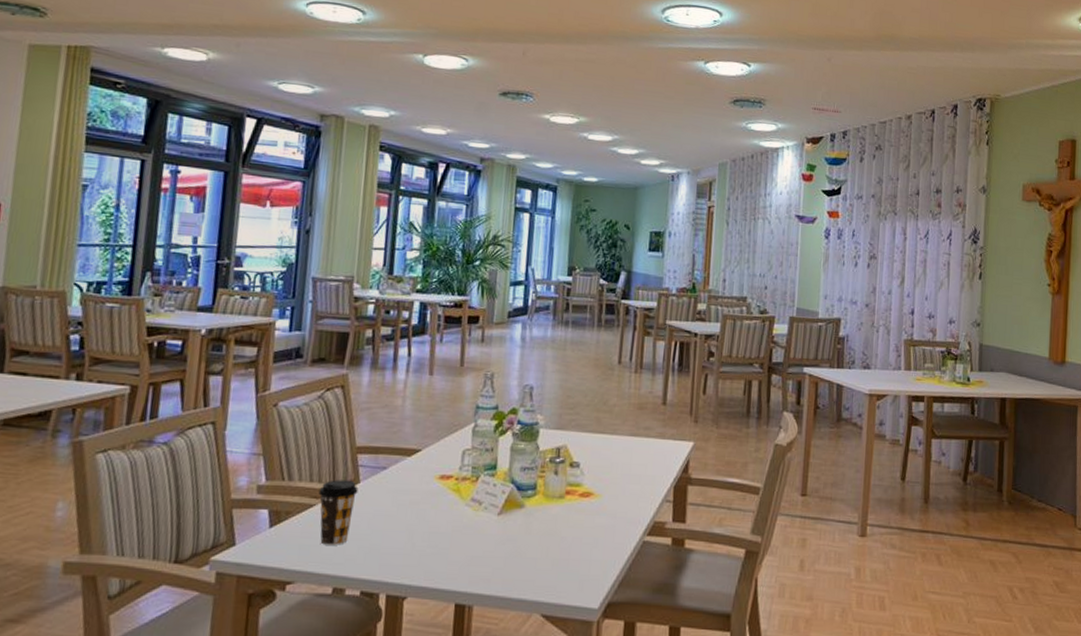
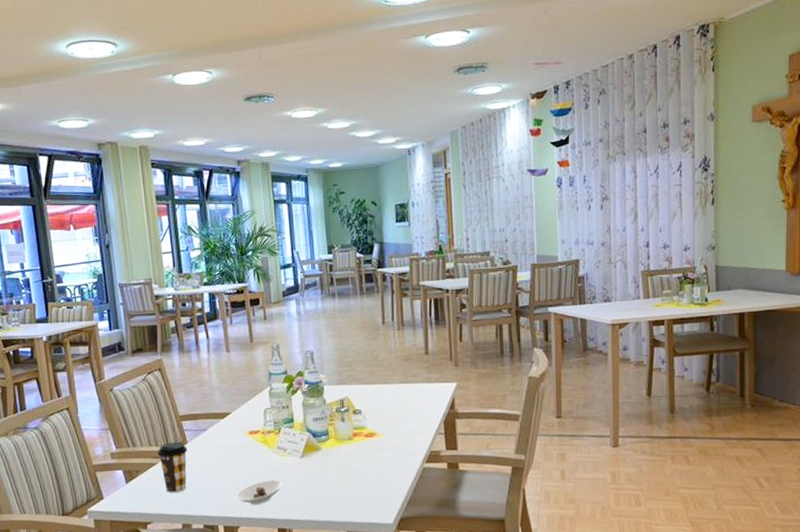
saucer: none [408,539,471,571] -> present [236,479,283,506]

